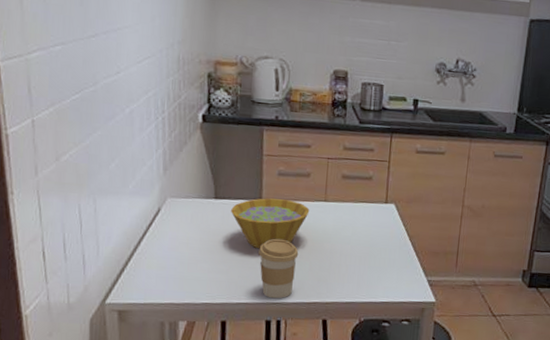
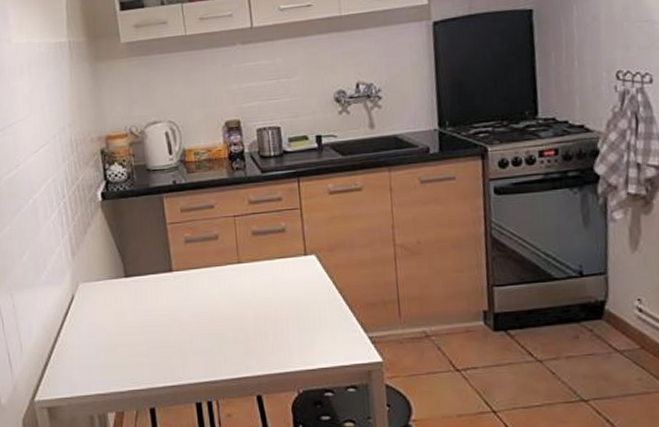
bowl: present [231,198,310,249] -> none [143,267,224,325]
coffee cup: present [258,238,299,299] -> none [177,311,220,378]

